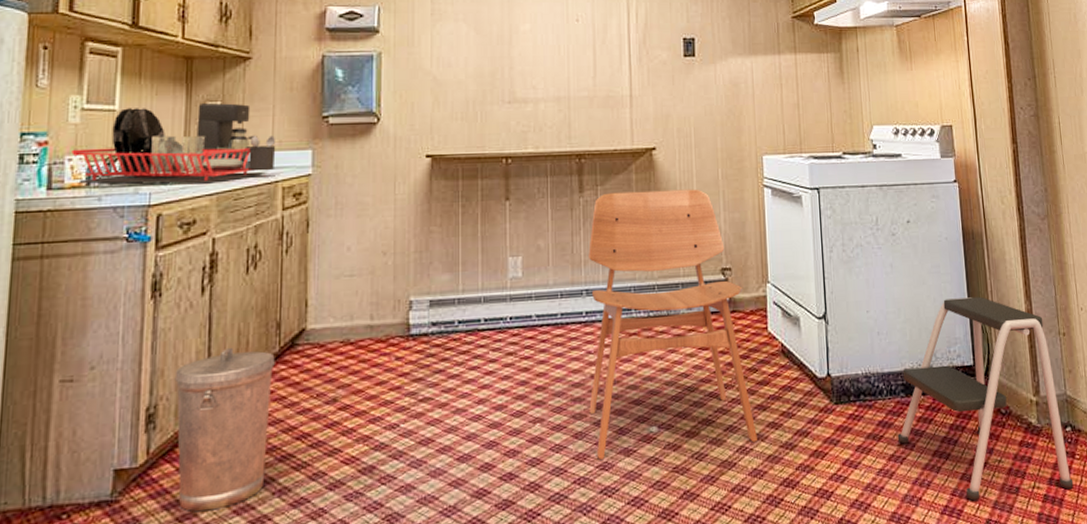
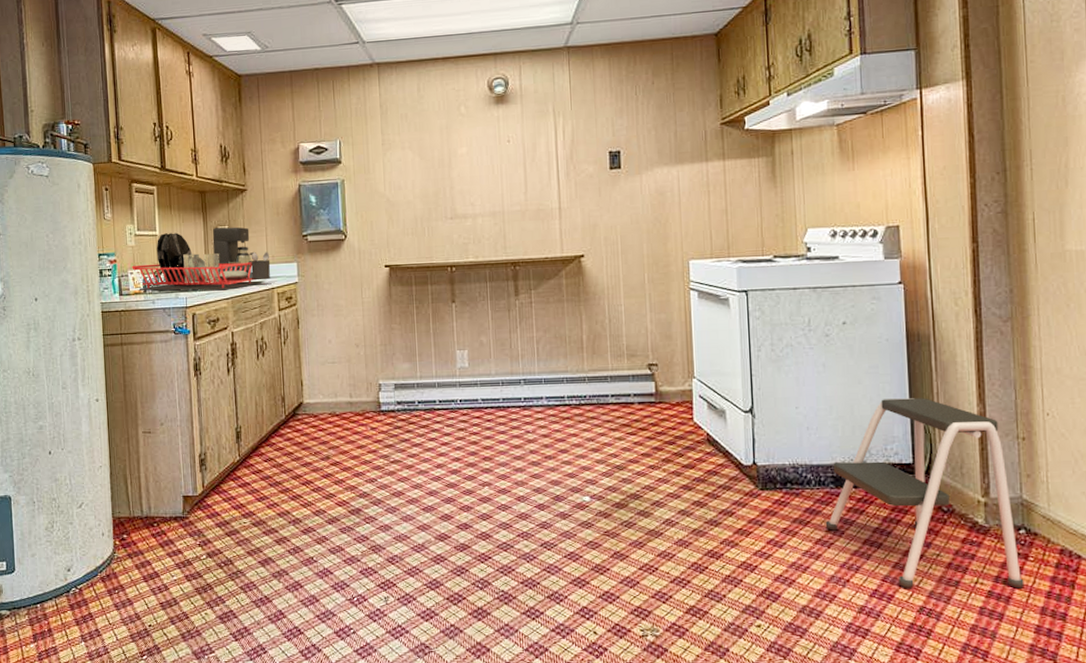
trash can: present [174,347,275,512] -> none [215,414,283,530]
dining chair: present [588,189,757,460] -> none [525,292,683,519]

